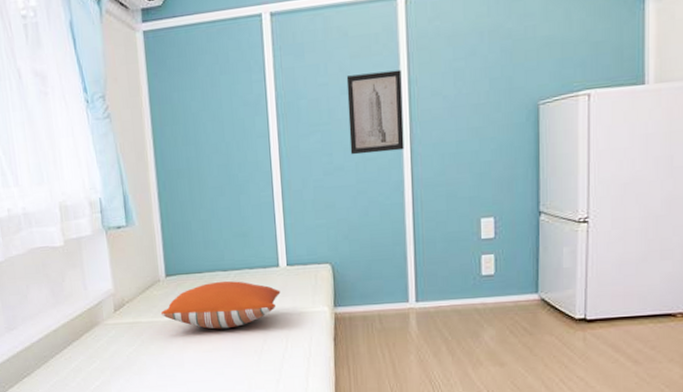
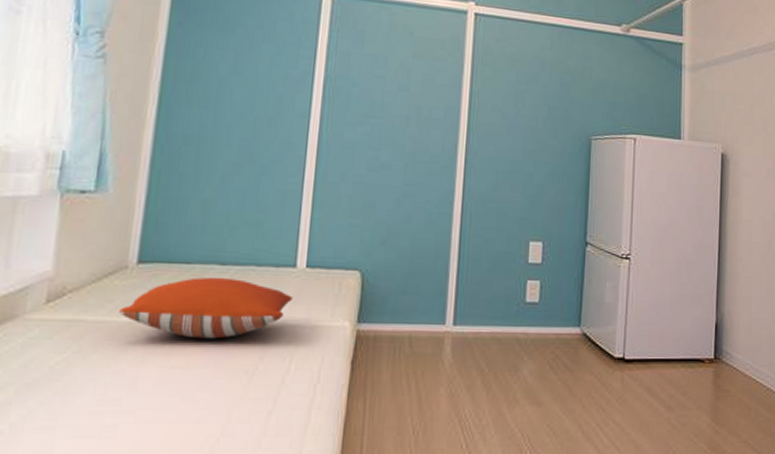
wall art: present [346,69,404,155] -> none [400,74,464,159]

